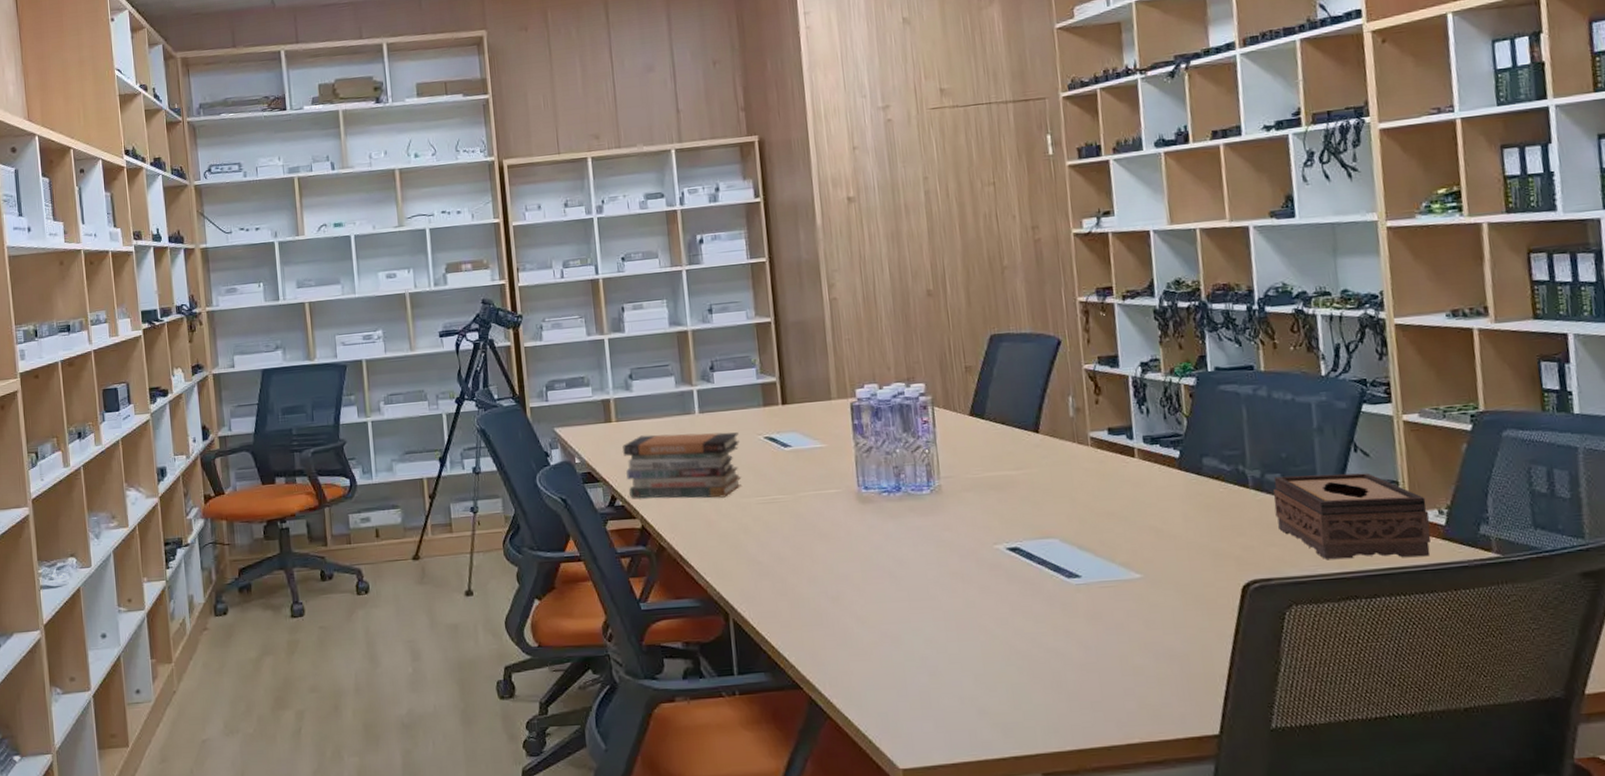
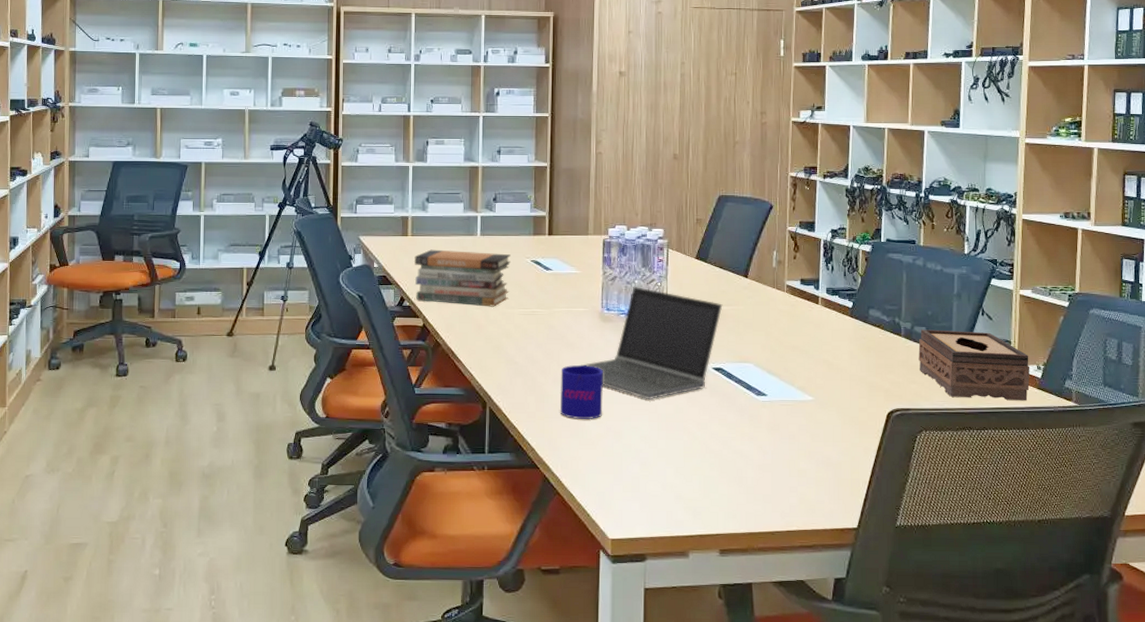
mug: none [816,558,874,625] -> present [559,365,604,419]
laptop computer: none [839,456,1011,594] -> present [580,286,723,399]

